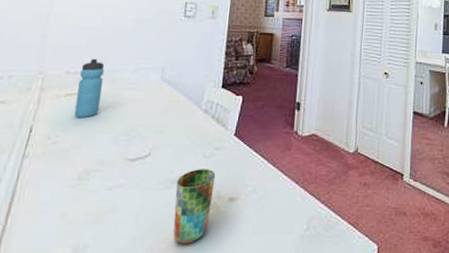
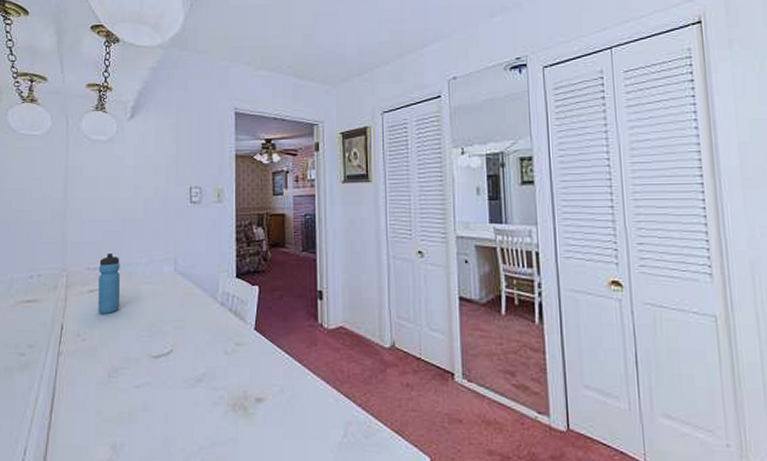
cup: present [173,169,216,245] -> none [201,366,240,448]

